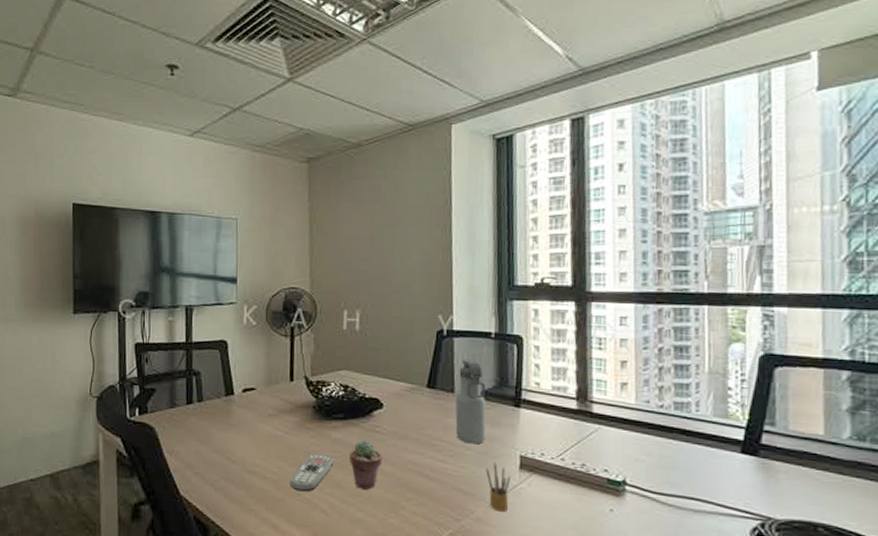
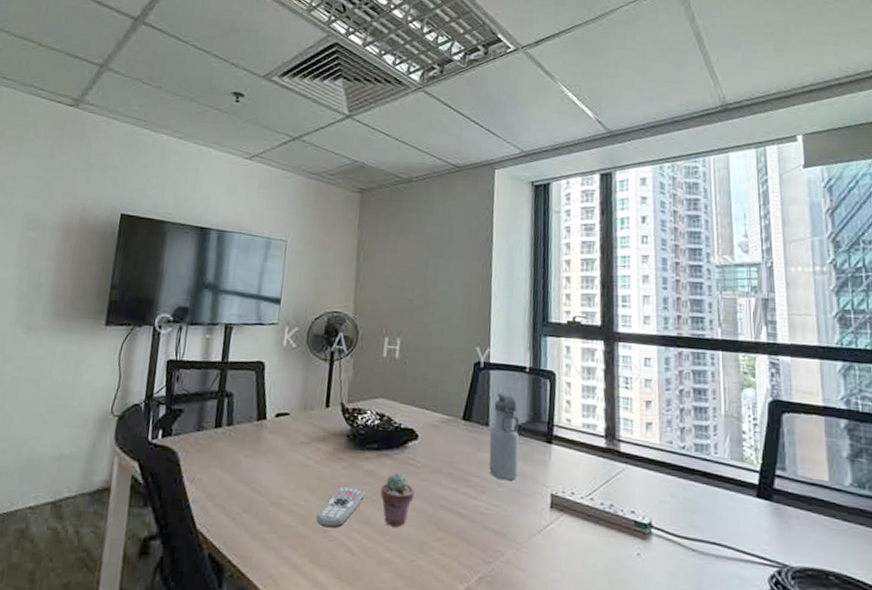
pencil box: present [486,463,511,512] -> none [517,501,542,555]

